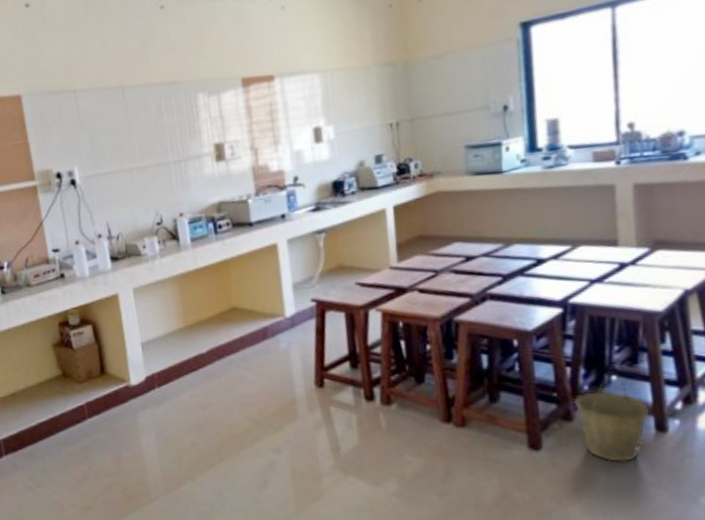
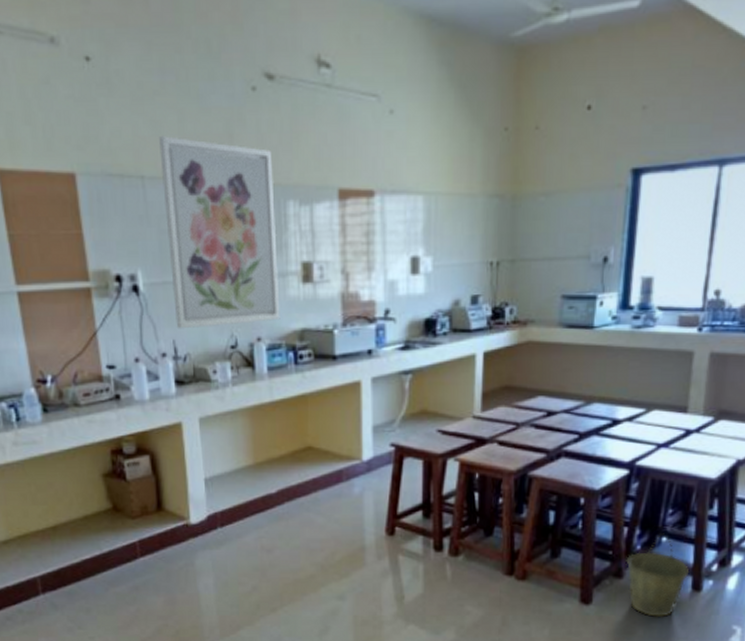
wall art: none [86,53,199,213] -> present [159,135,280,329]

